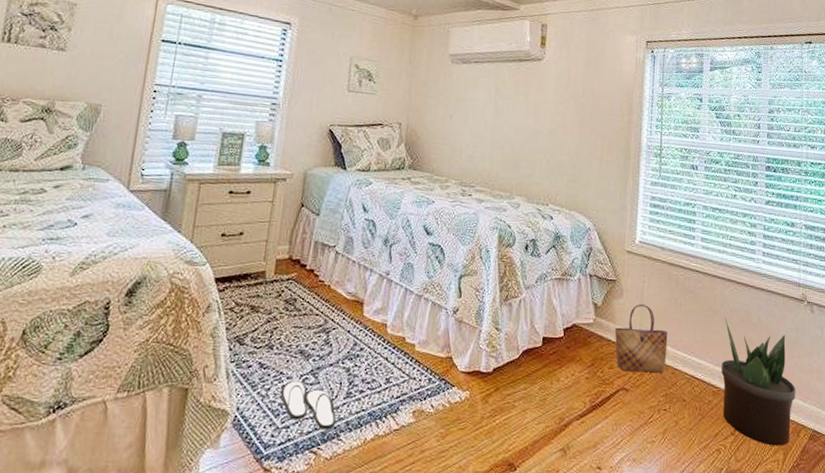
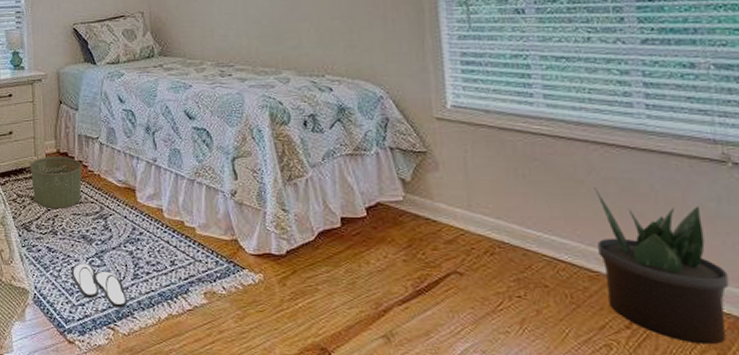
basket: none [254,263,315,321] -> present [29,157,83,209]
tote bag: present [614,303,668,373] -> none [433,176,512,255]

